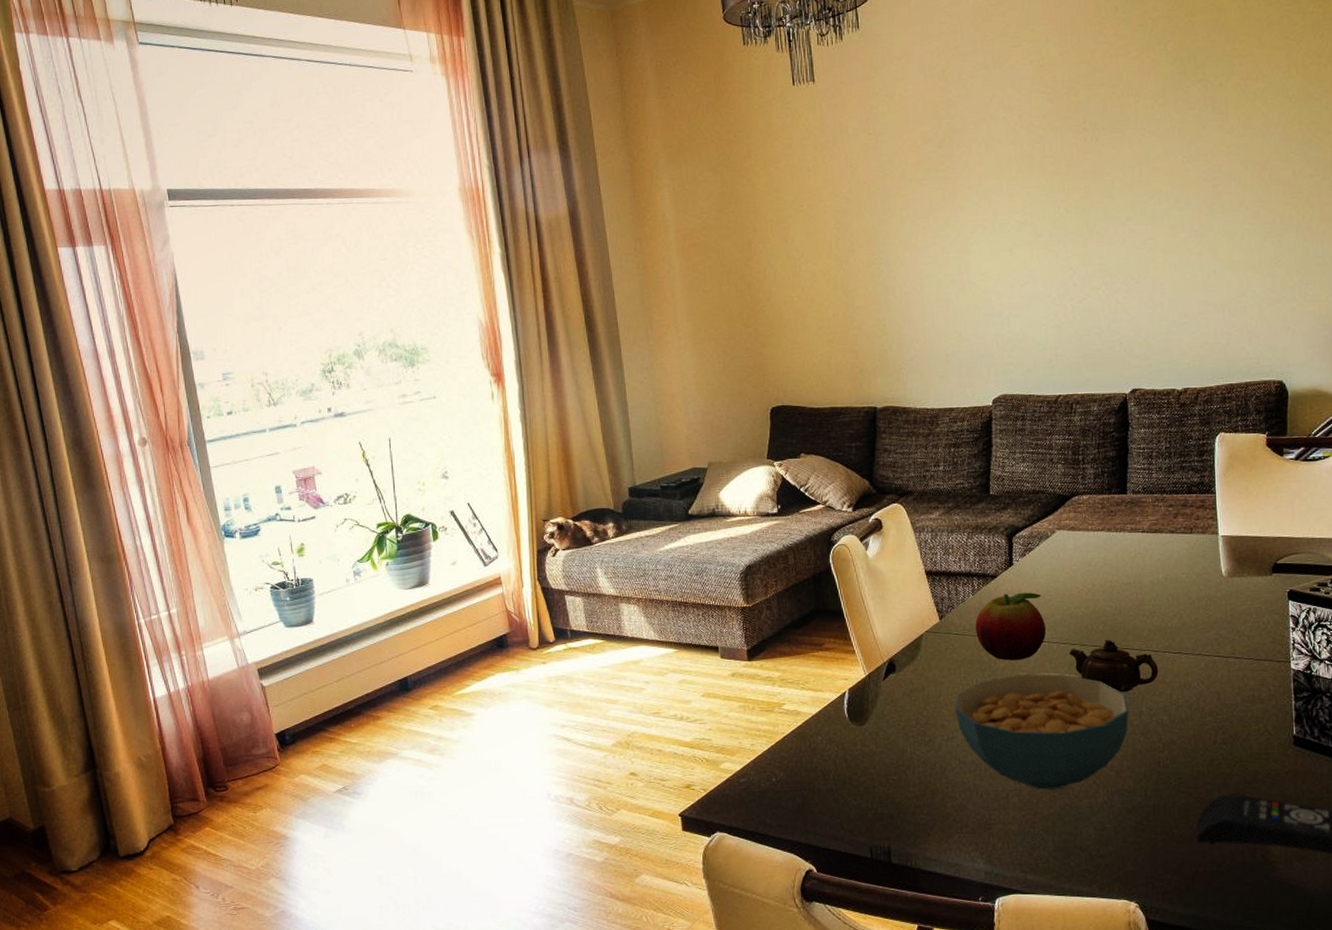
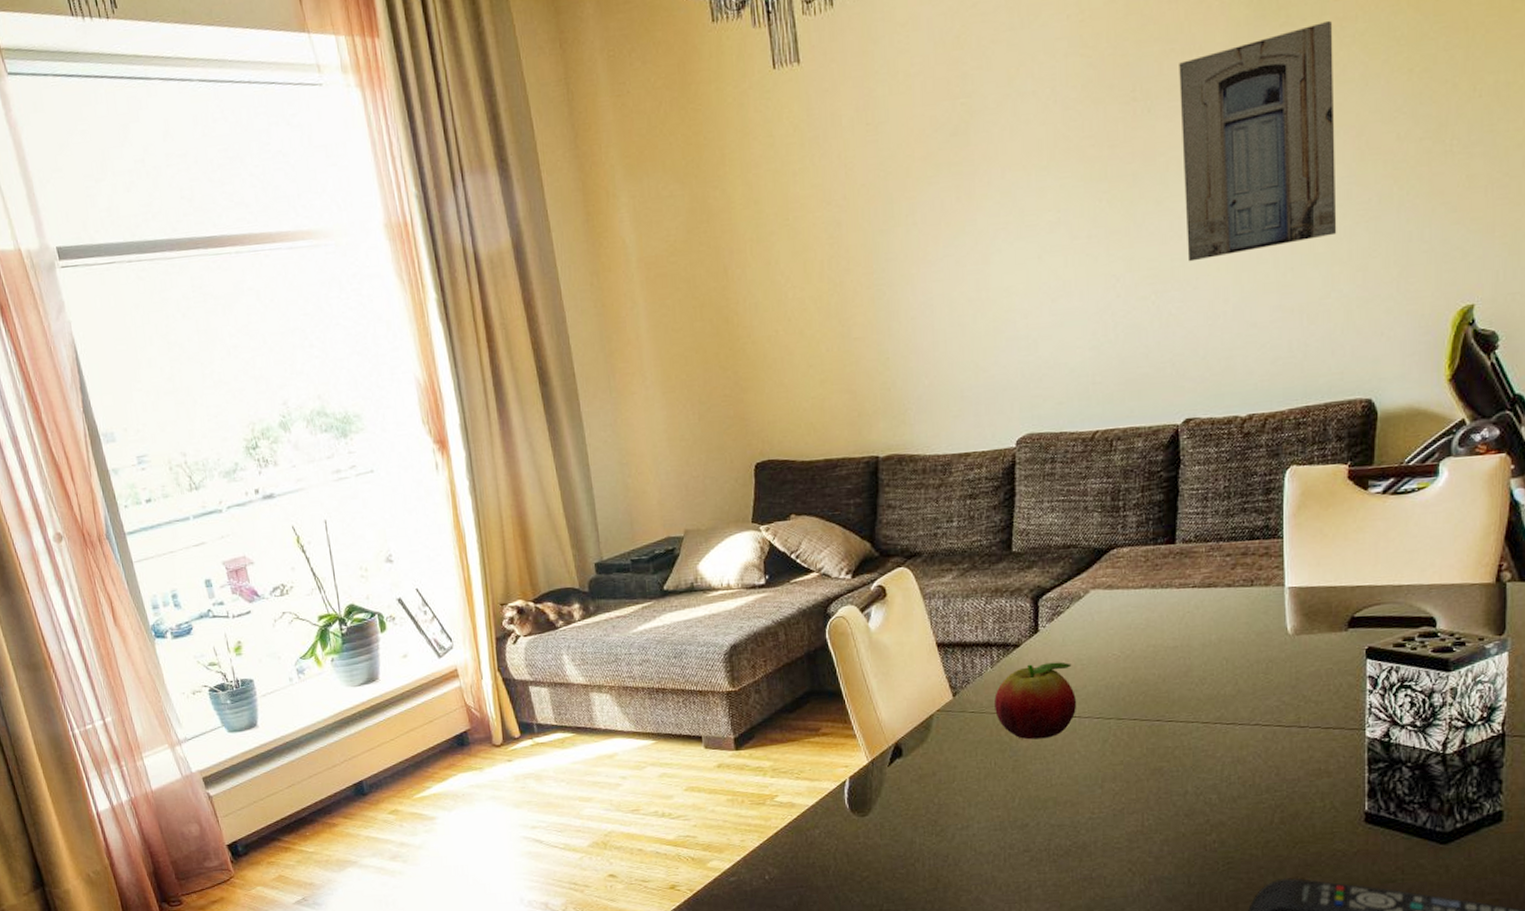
cereal bowl: present [955,674,1129,790] -> none [970,752,1172,880]
teapot: present [1070,639,1159,693] -> none [1104,711,1208,771]
wall art: none [1120,79,1249,261] -> present [1179,20,1337,262]

